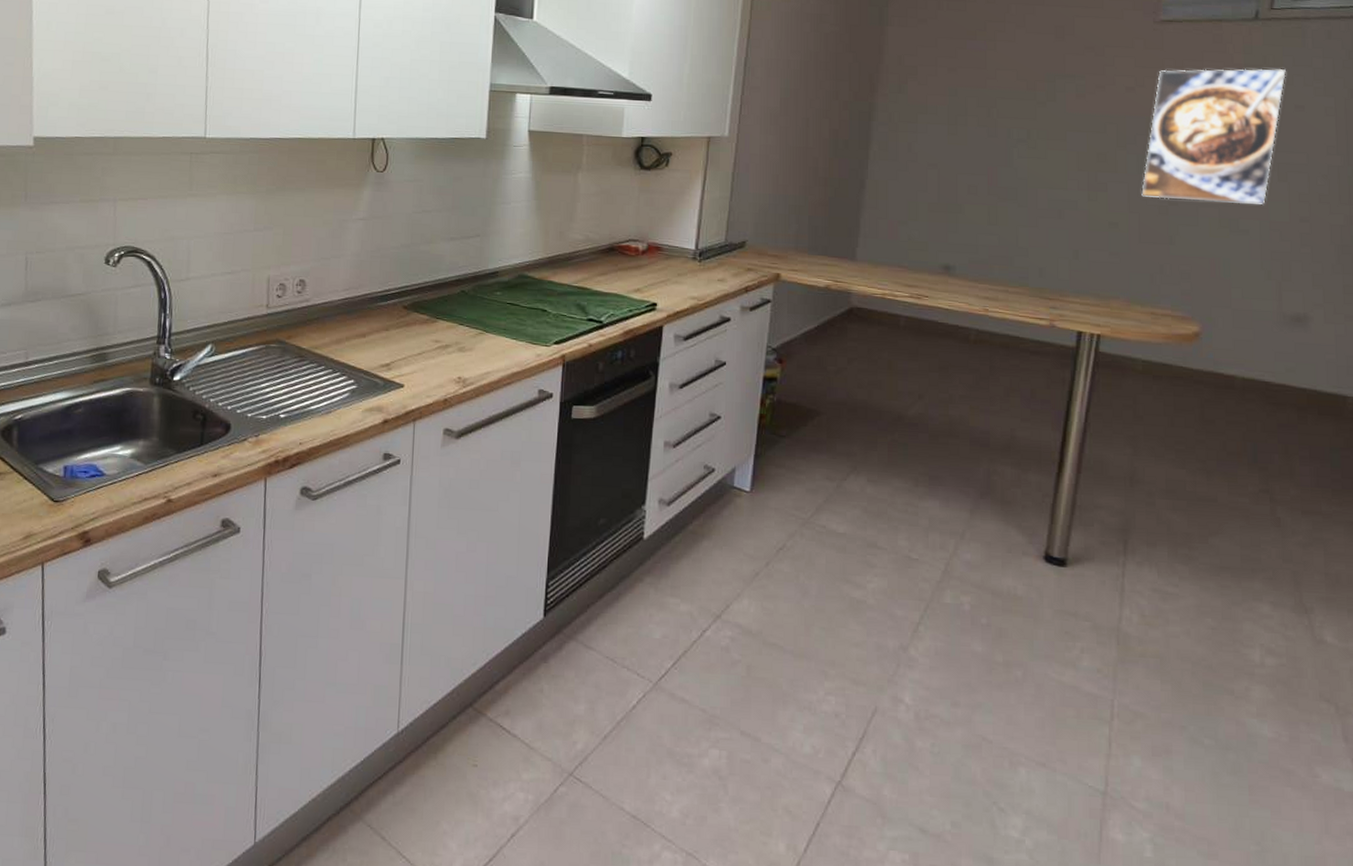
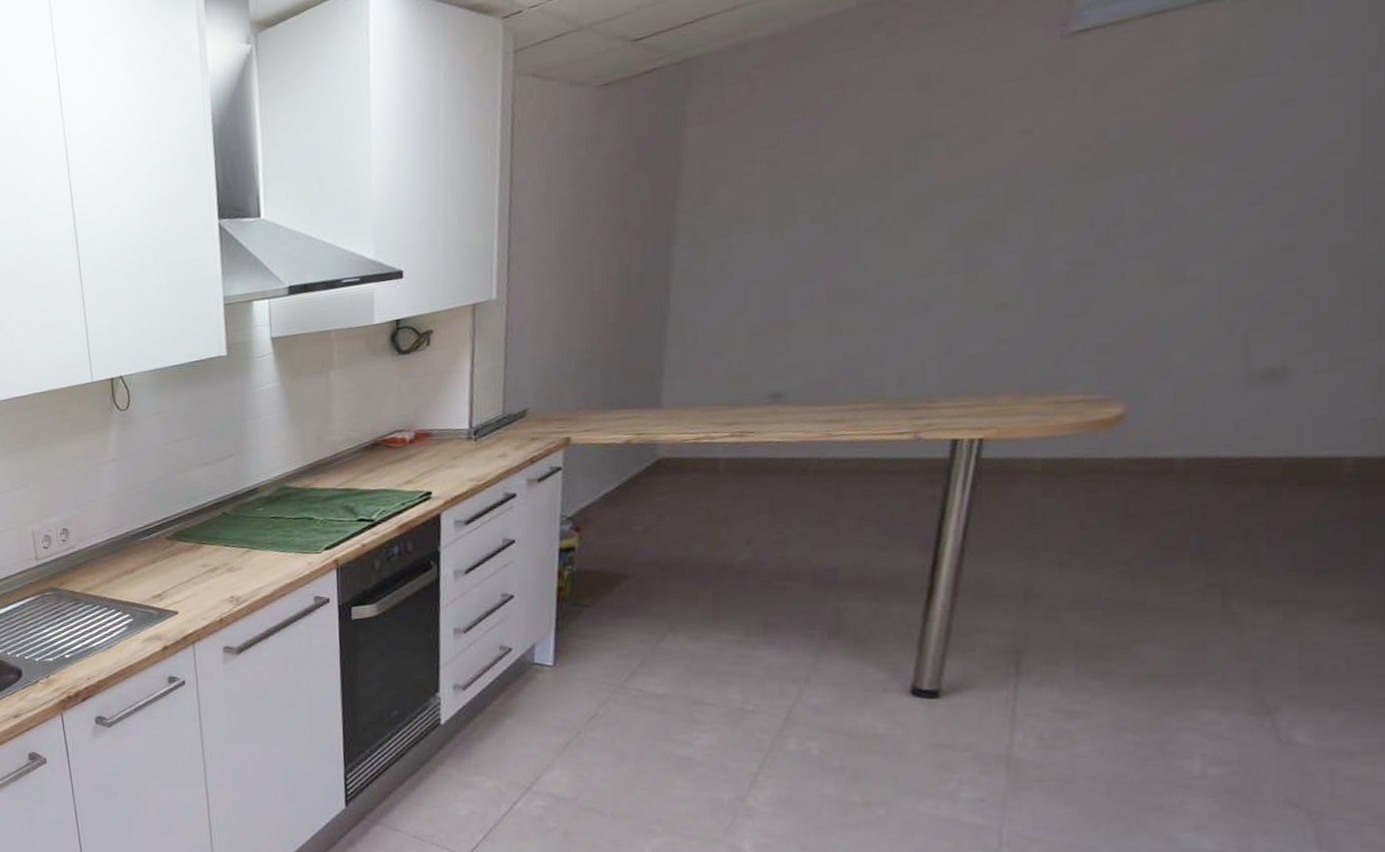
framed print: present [1141,69,1286,204] -> none [1041,55,1267,264]

